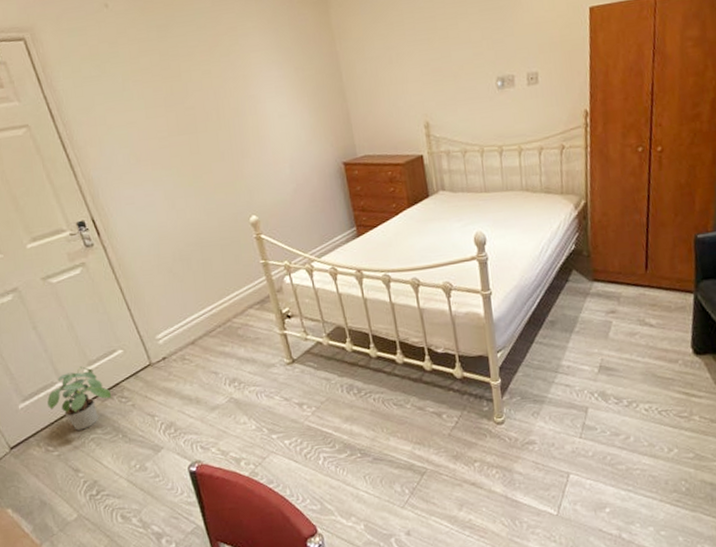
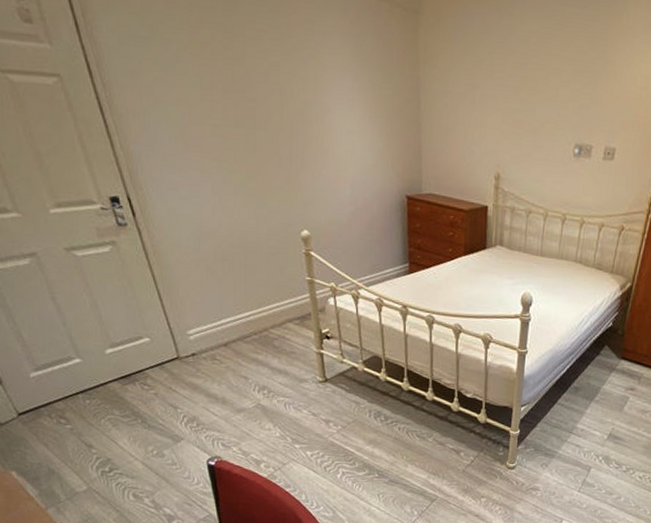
potted plant: present [47,366,112,431] -> none [63,347,134,409]

